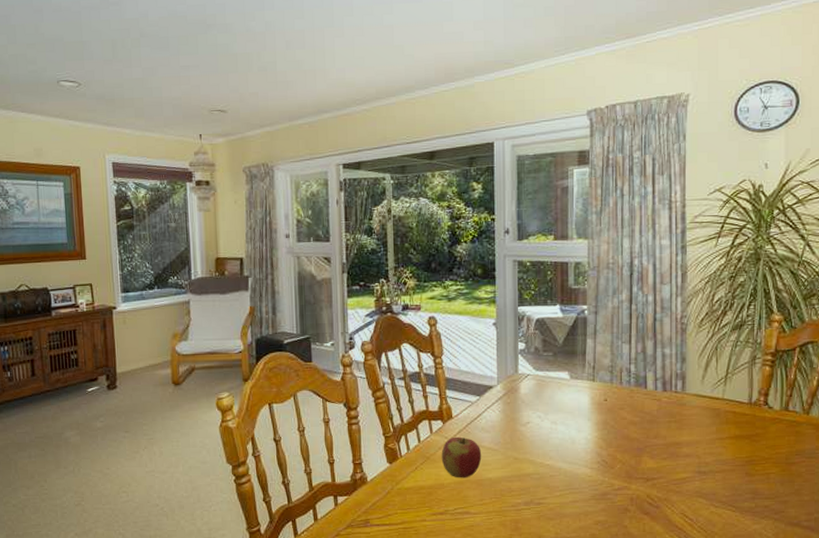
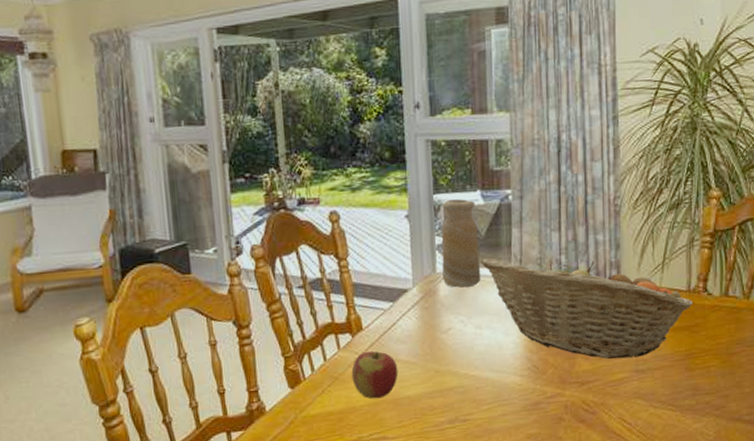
vase: none [524,311,558,387] -> present [442,199,481,288]
fruit basket: none [558,363,755,460] -> present [481,257,694,359]

